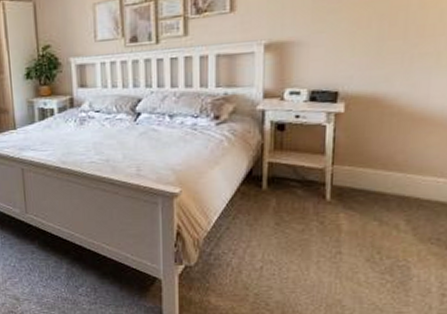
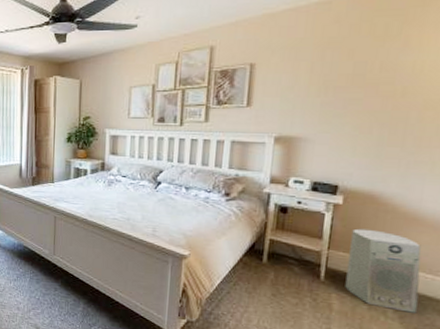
air purifier: none [353,136,432,223] -> present [345,228,422,314]

